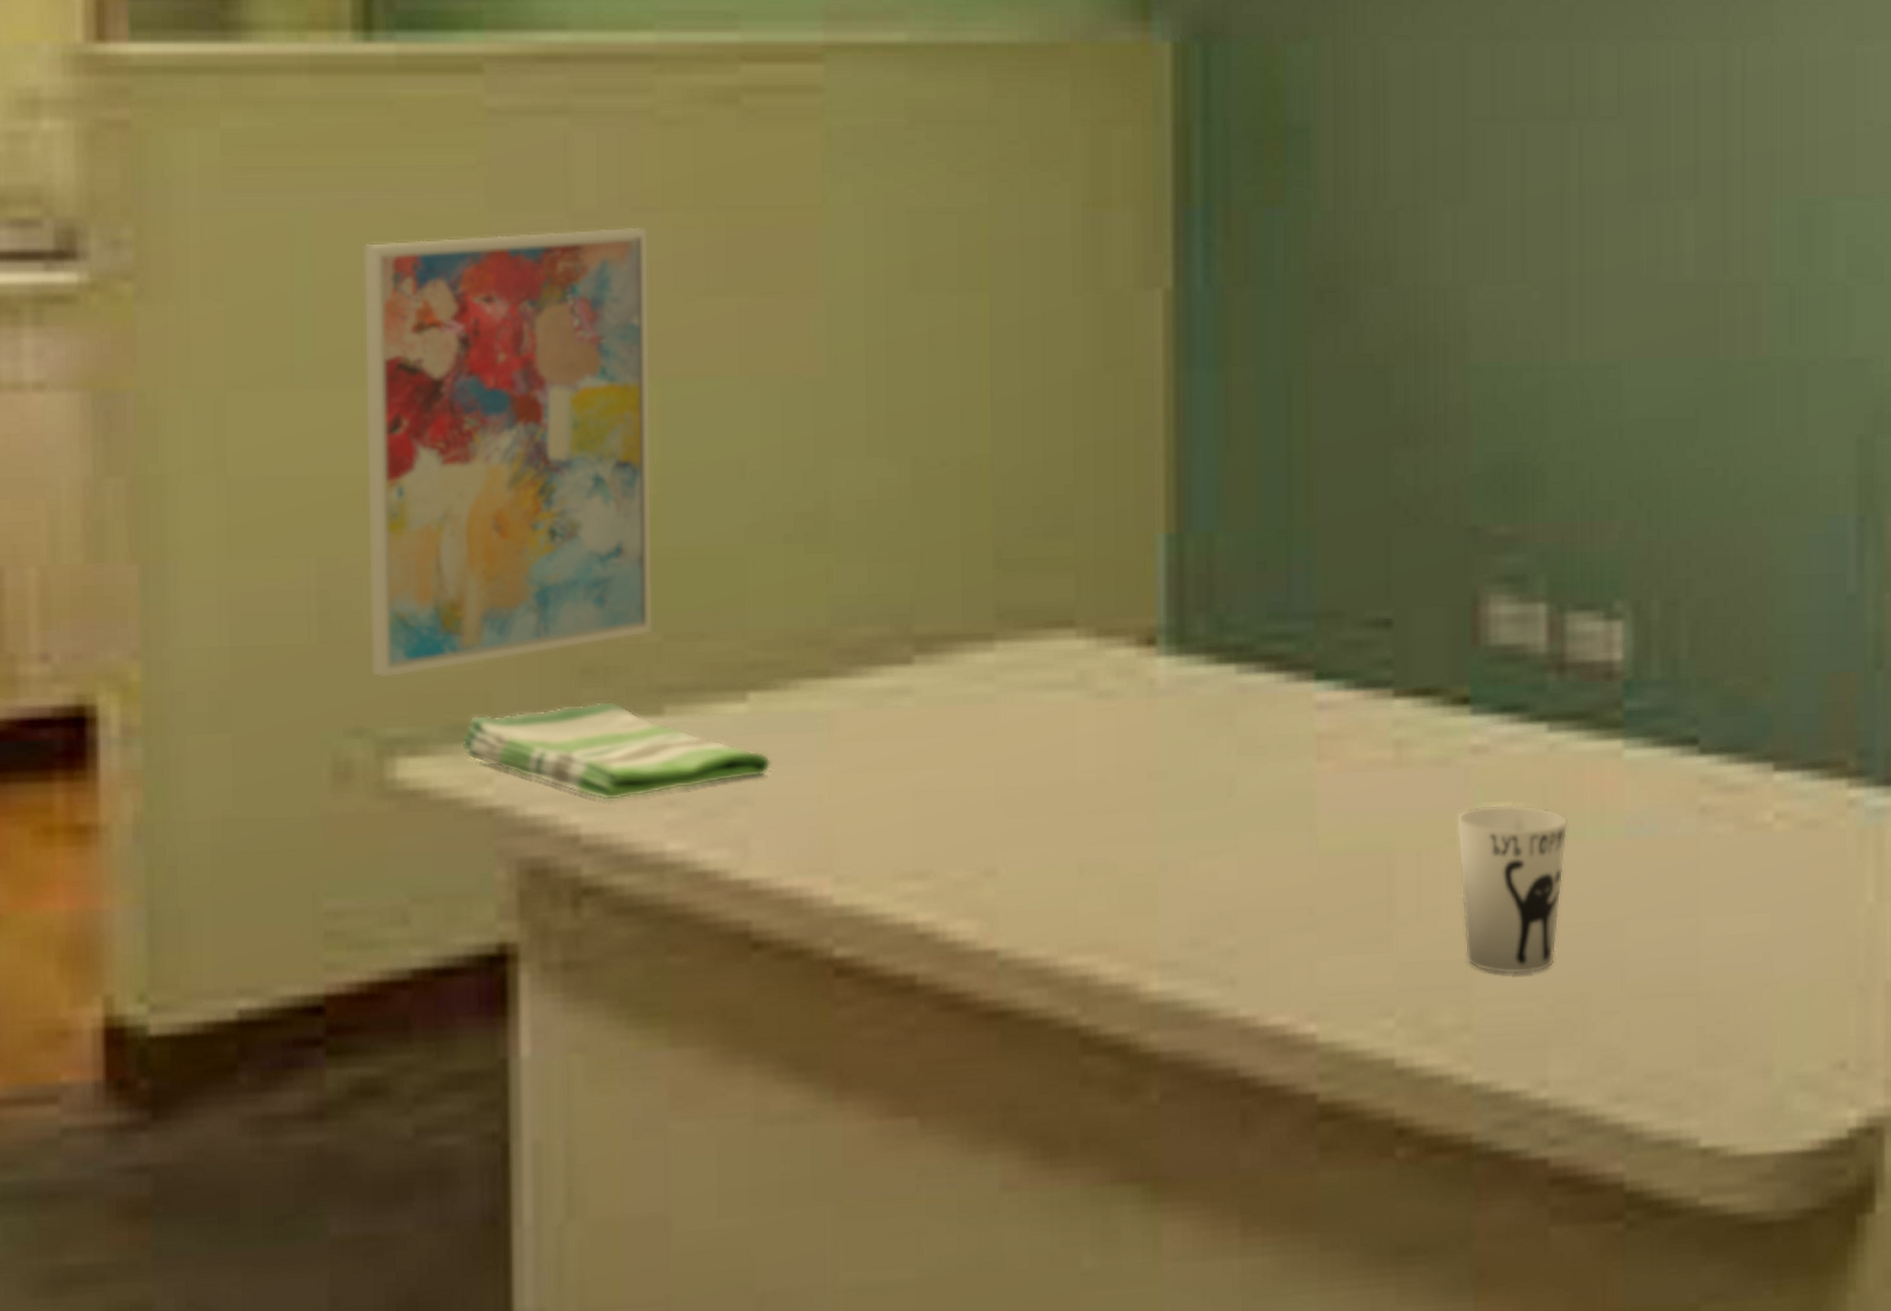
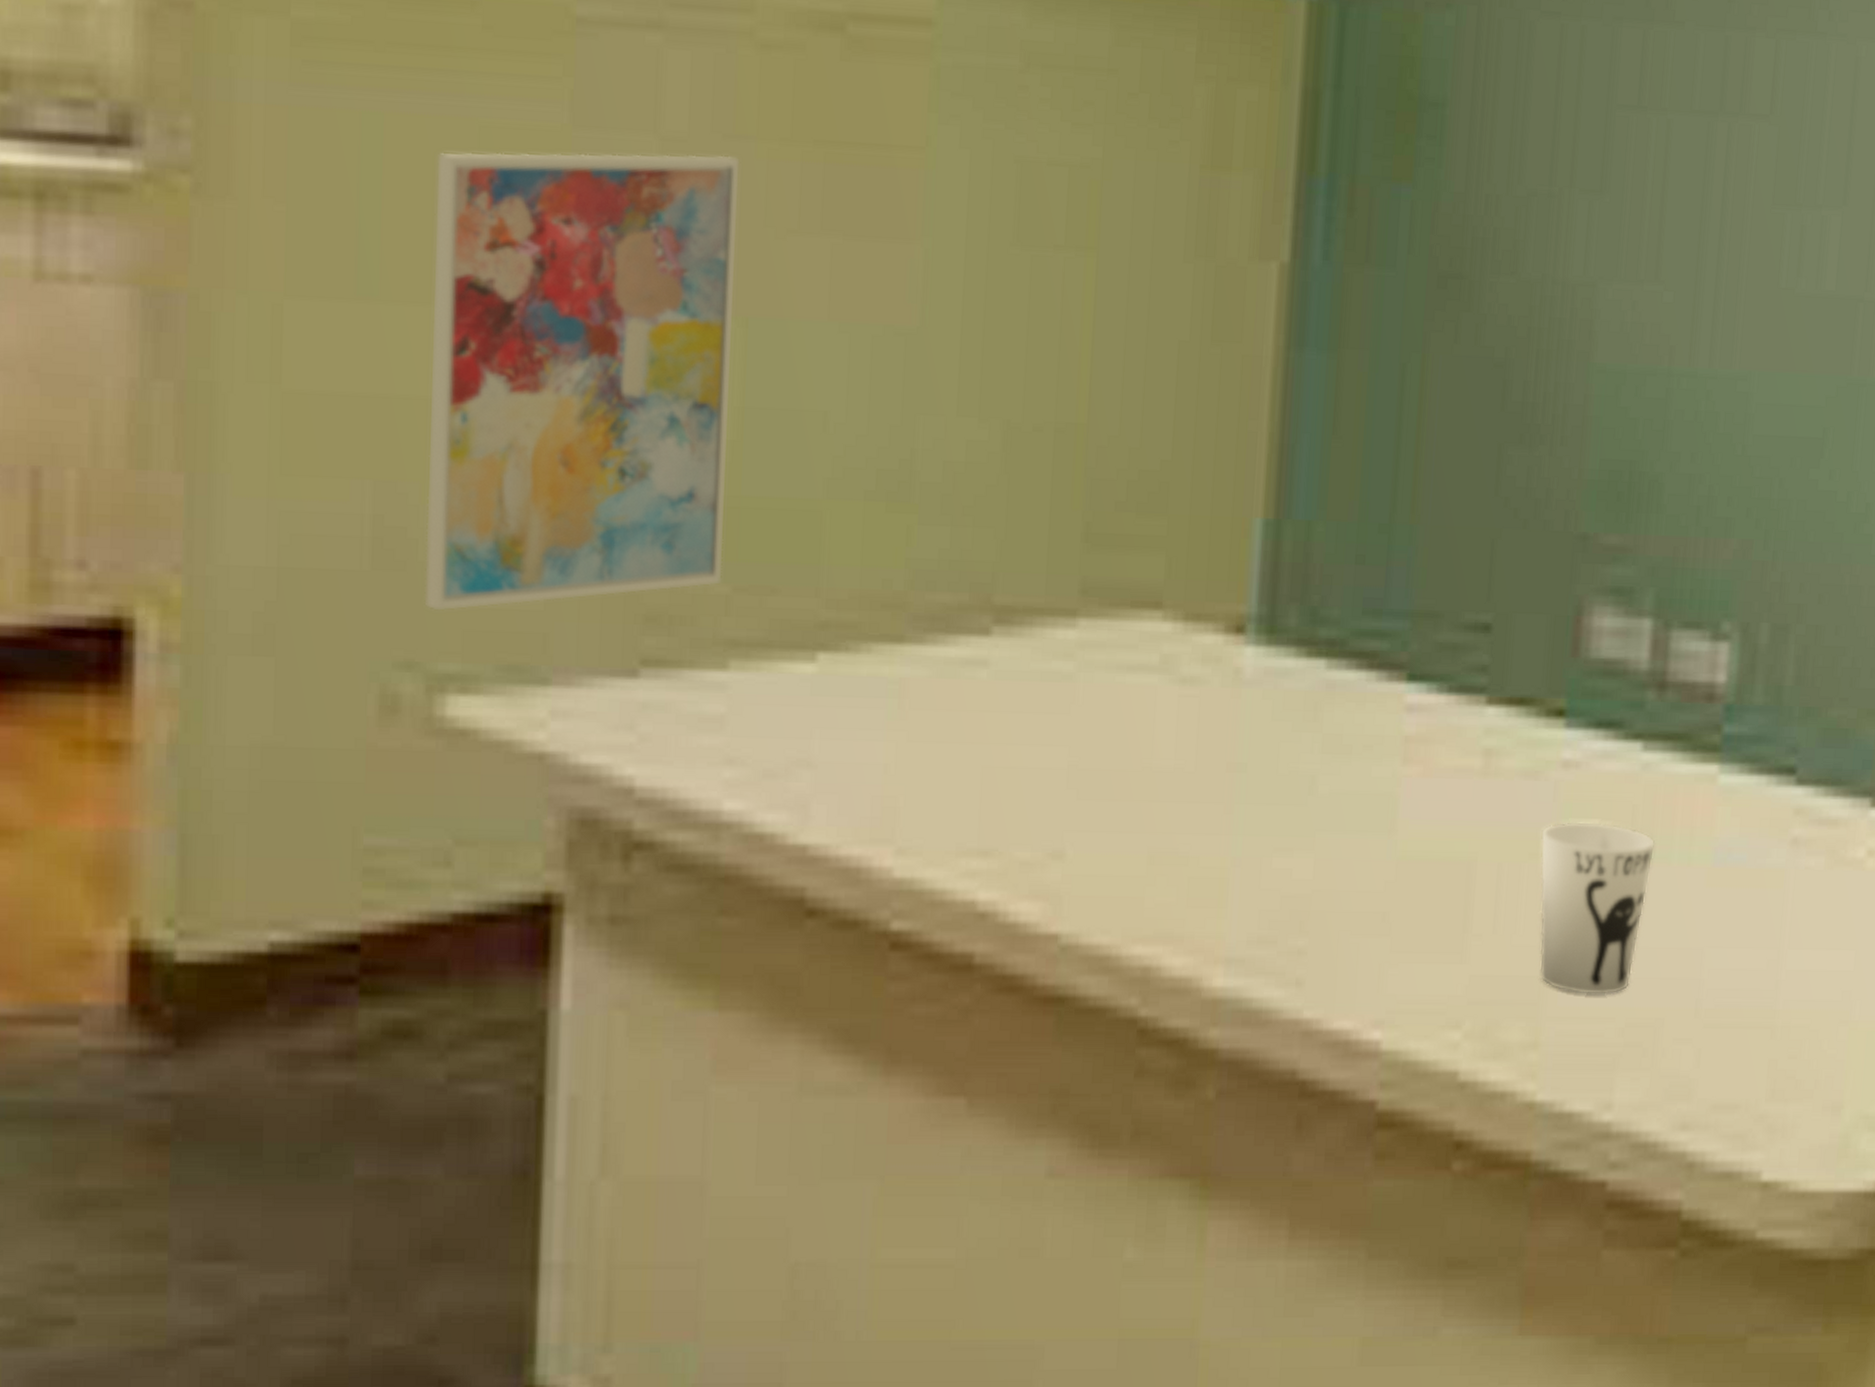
dish towel: present [461,700,771,801] -> none [515,650,838,755]

